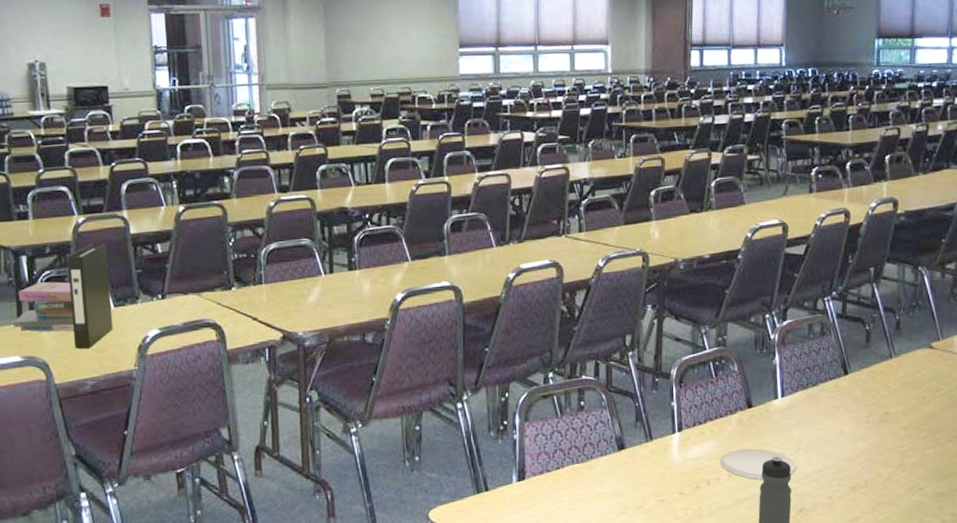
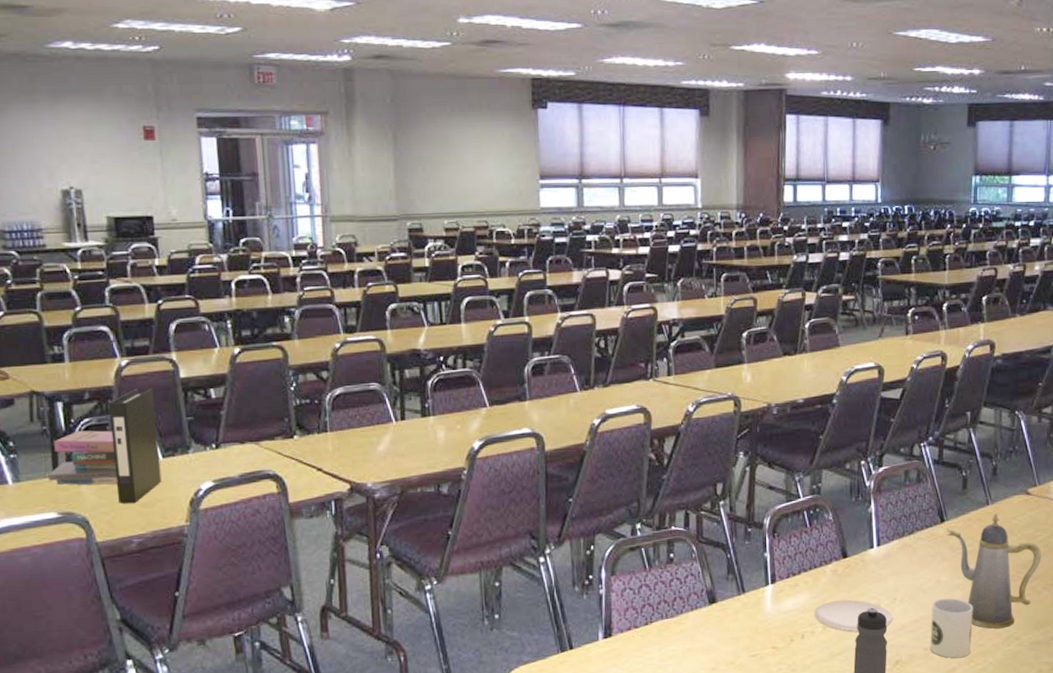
mug: none [834,448,877,508] -> present [930,598,974,659]
coffee pot: none [850,367,945,479] -> present [946,513,1042,629]

